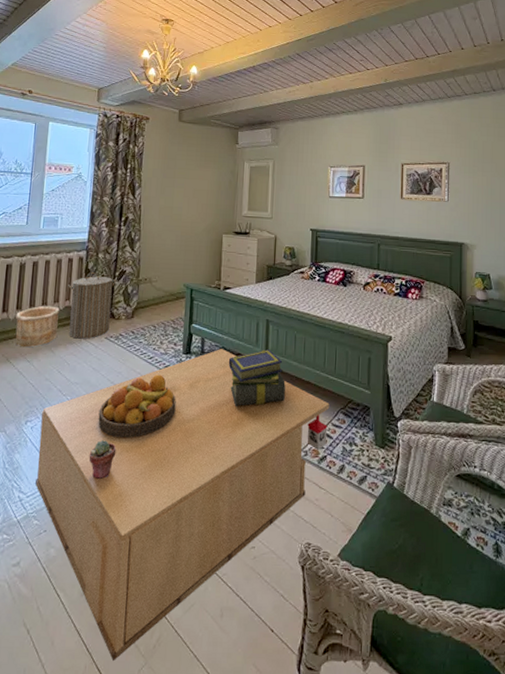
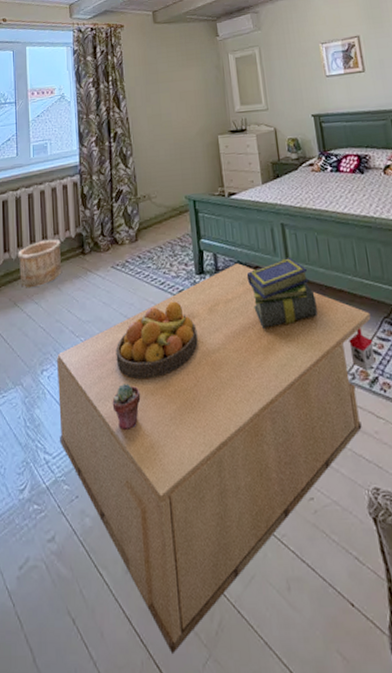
laundry hamper: present [67,271,117,339] -> none [65,195,115,272]

